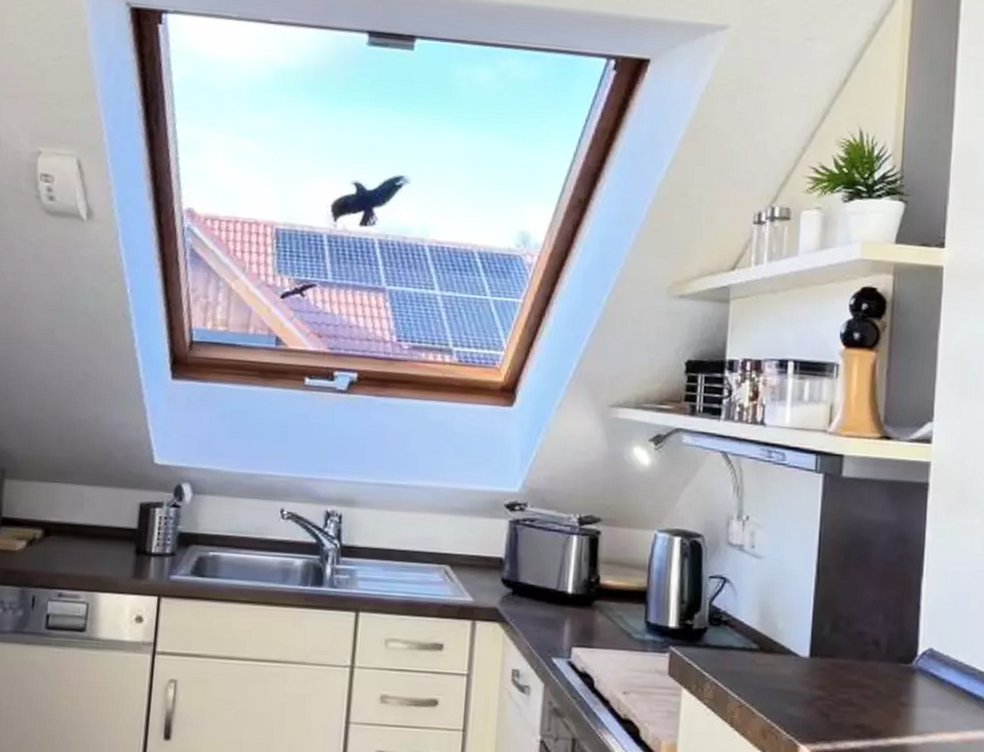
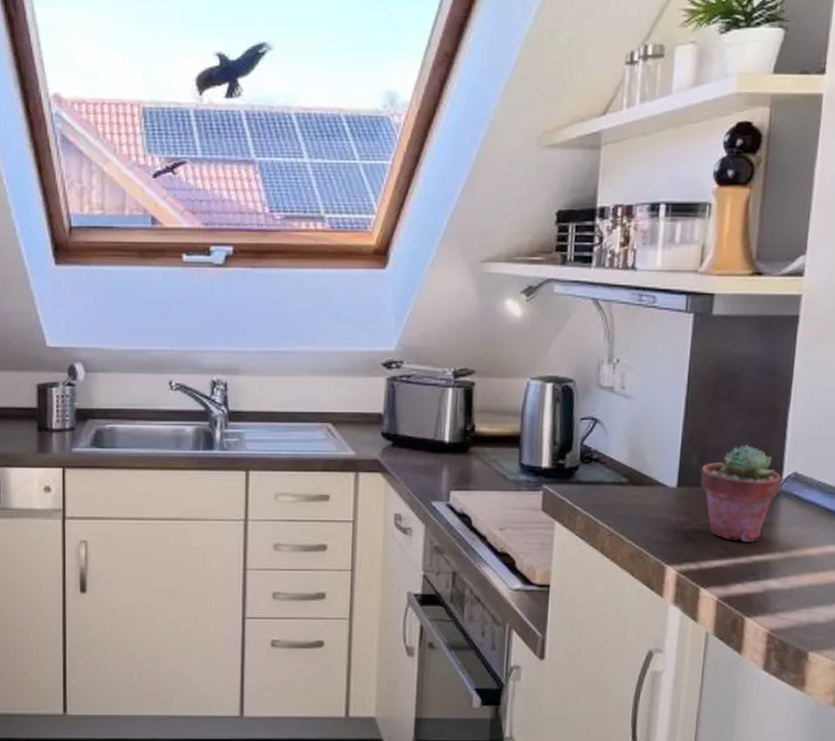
potted succulent: none [833,615,917,723] -> present [700,445,782,542]

